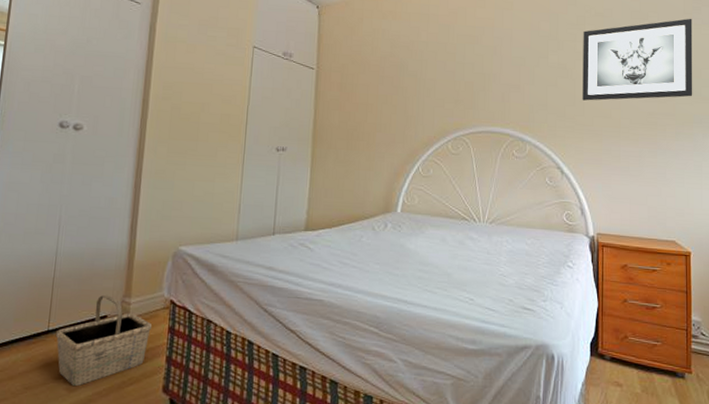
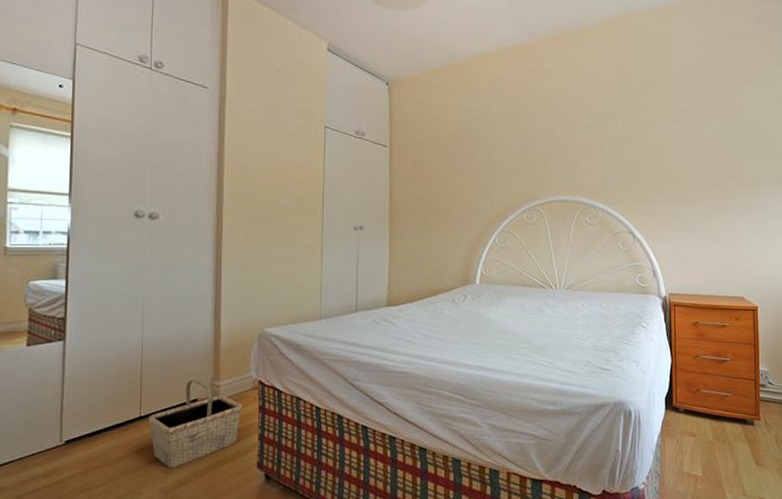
wall art: present [582,18,693,101] -> none [651,79,758,166]

